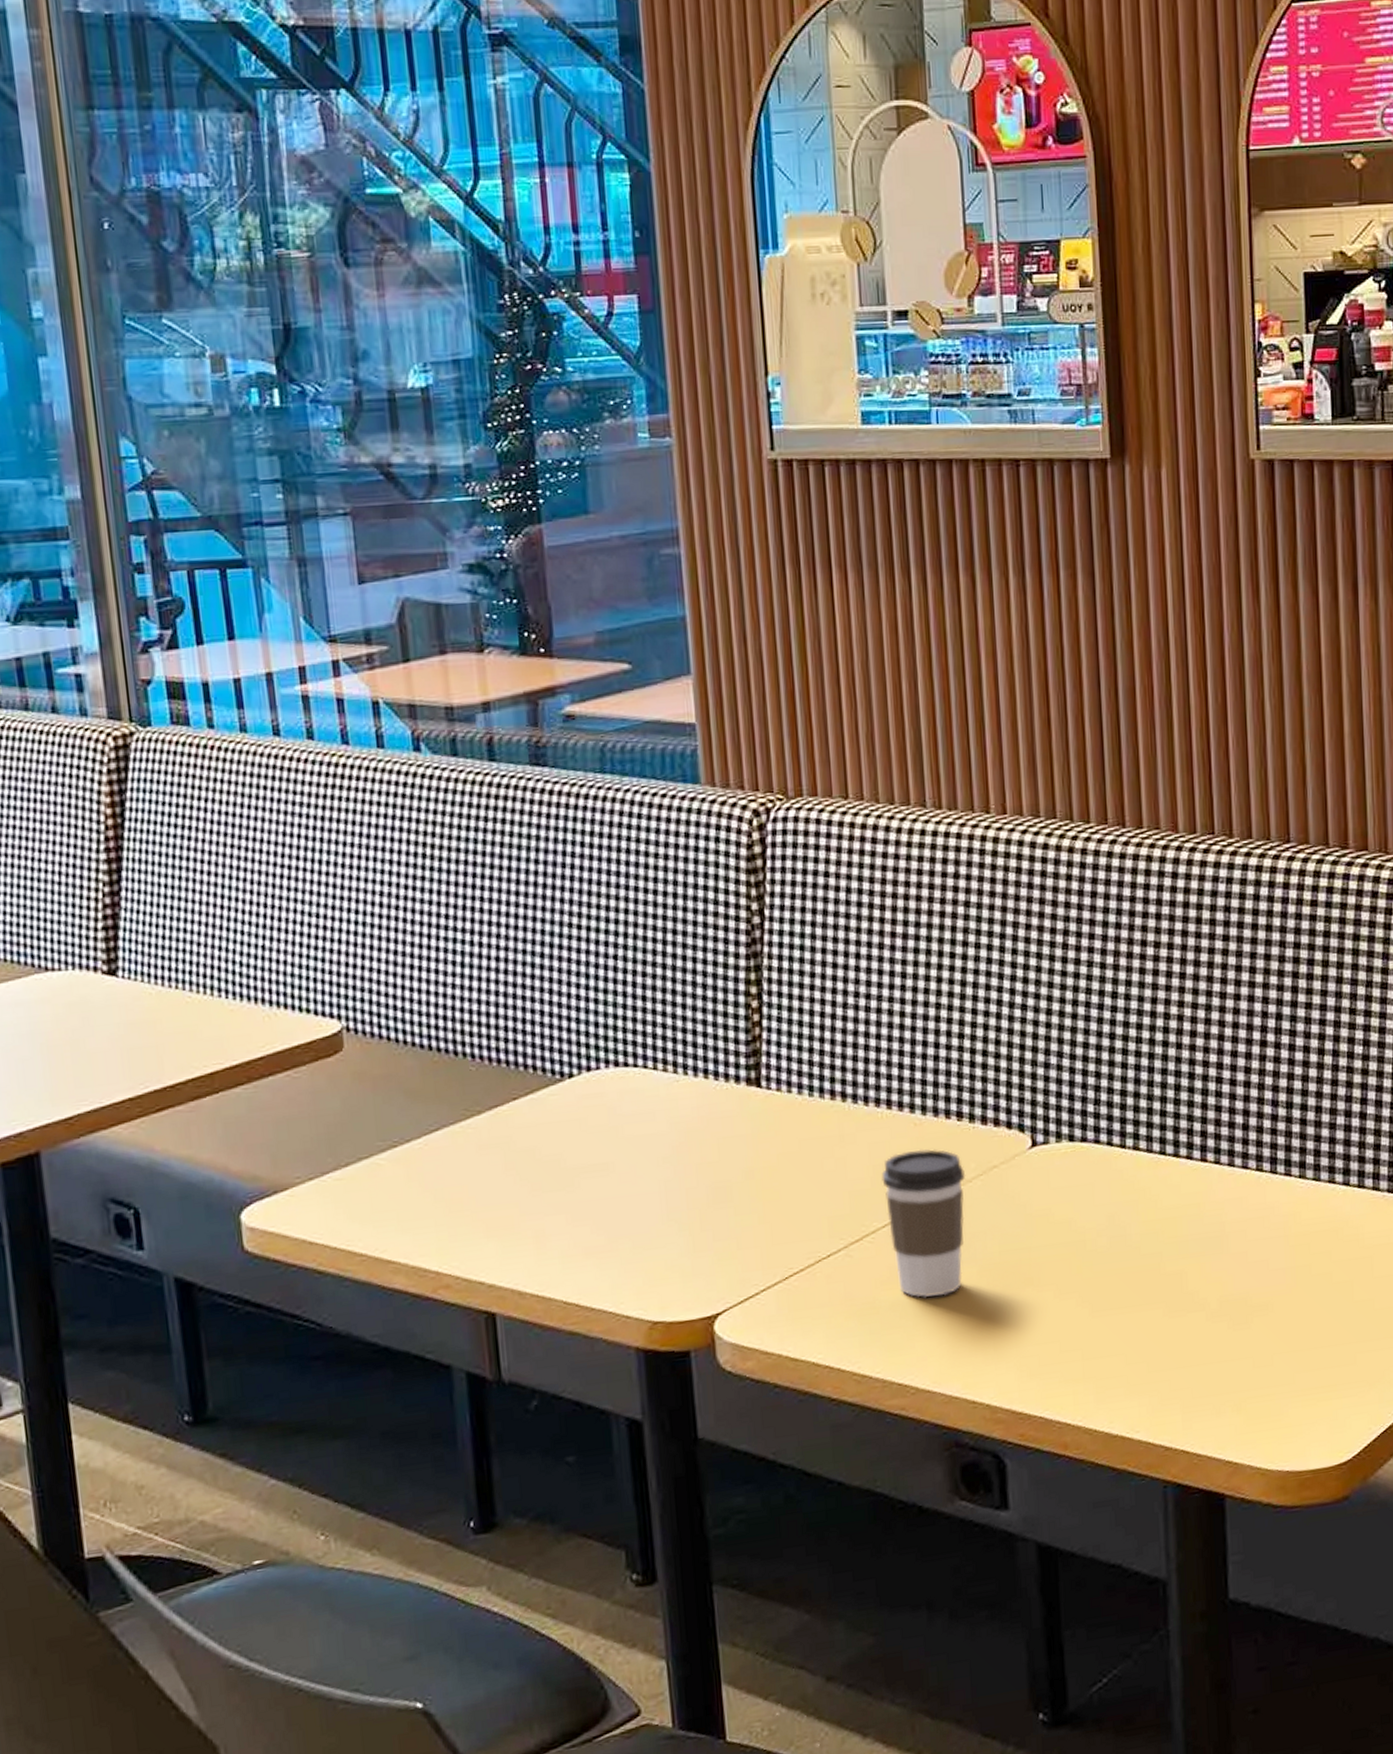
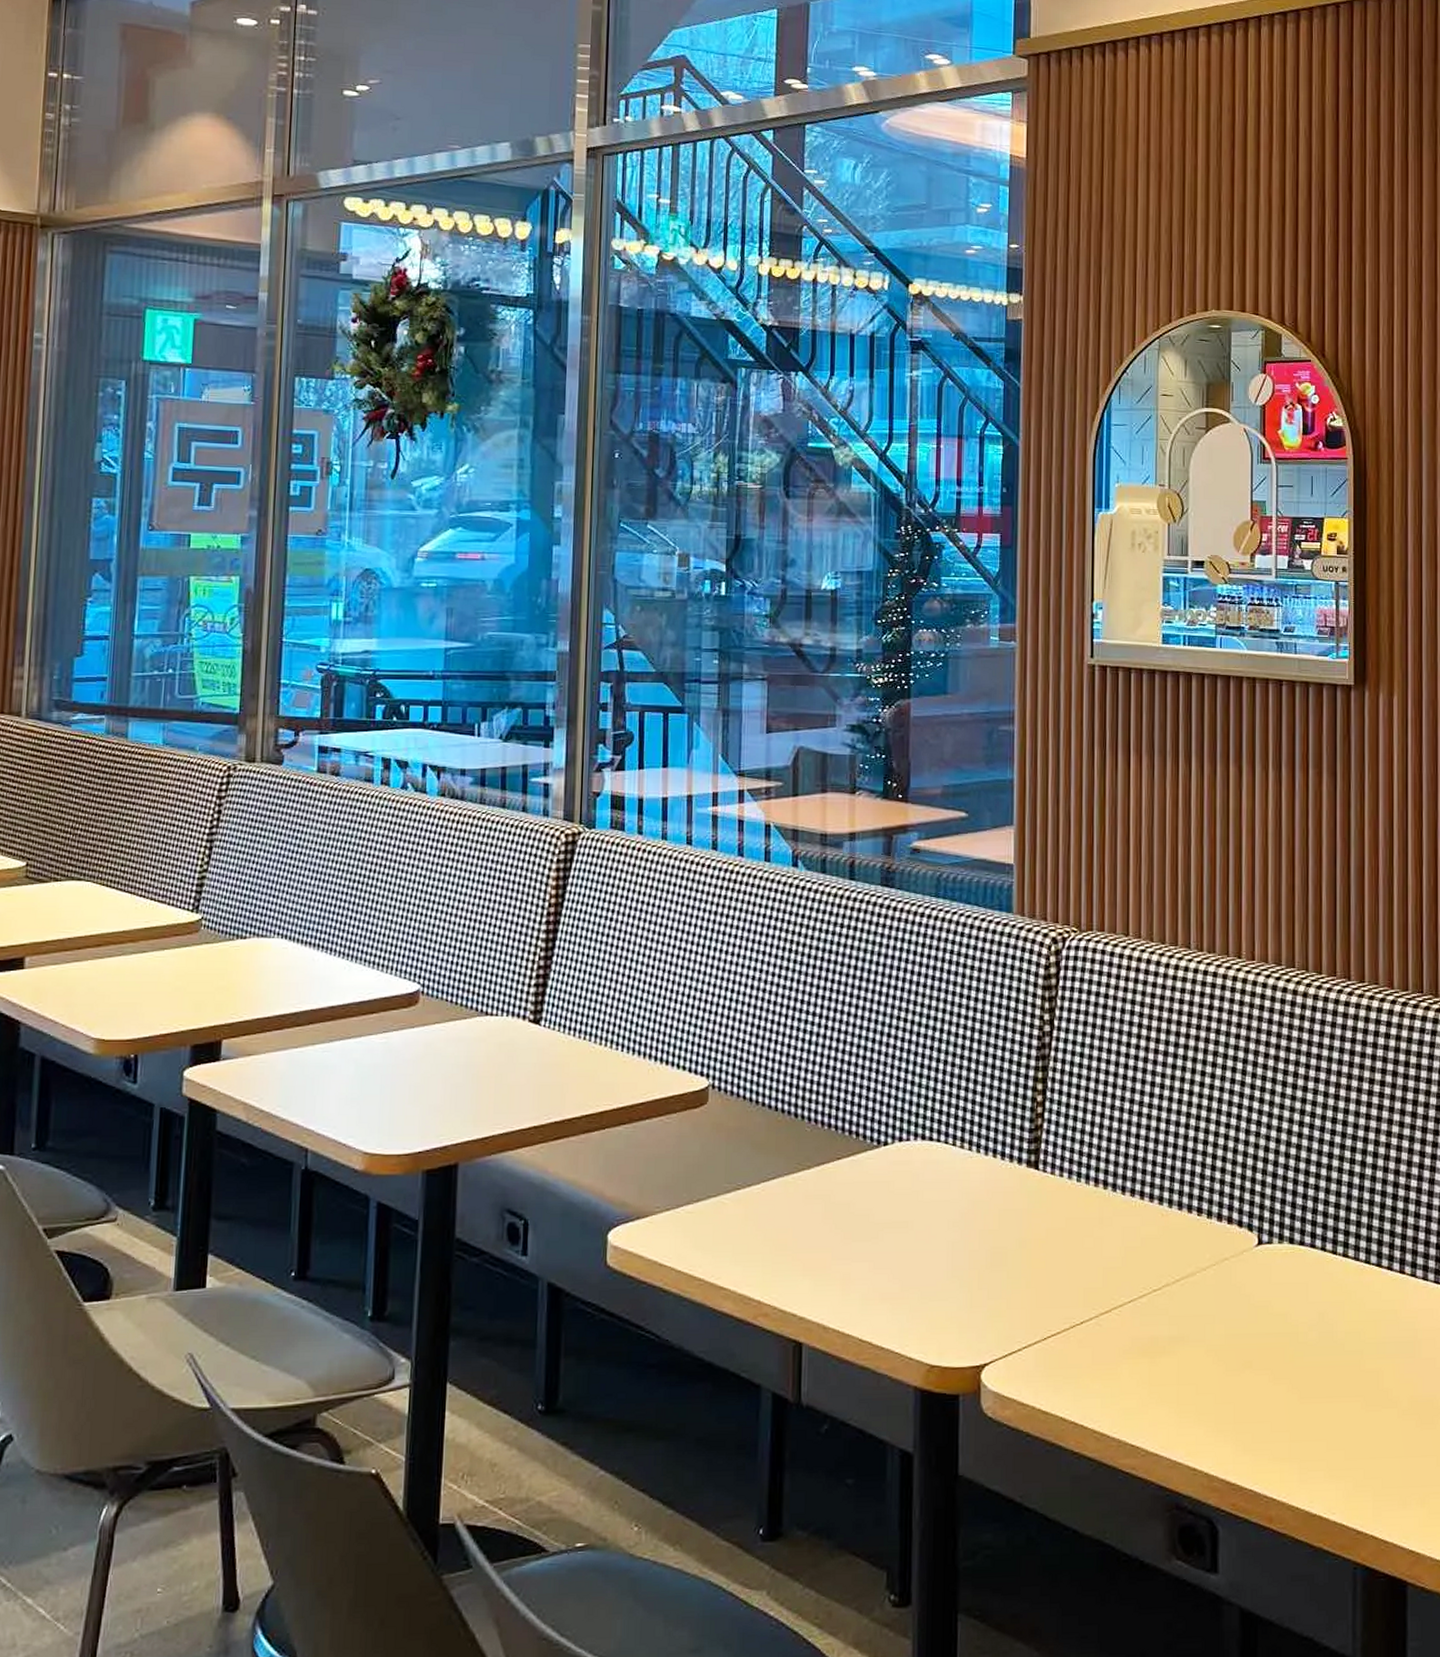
coffee cup: present [881,1149,966,1298] -> none [1131,1237,1202,1370]

